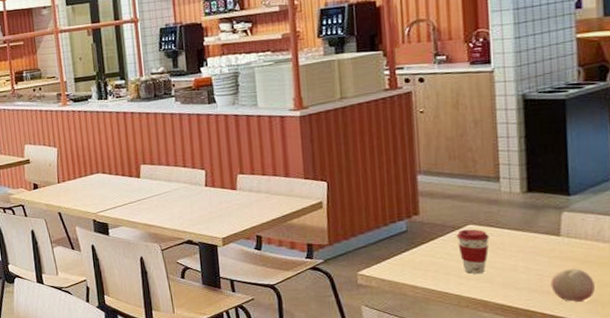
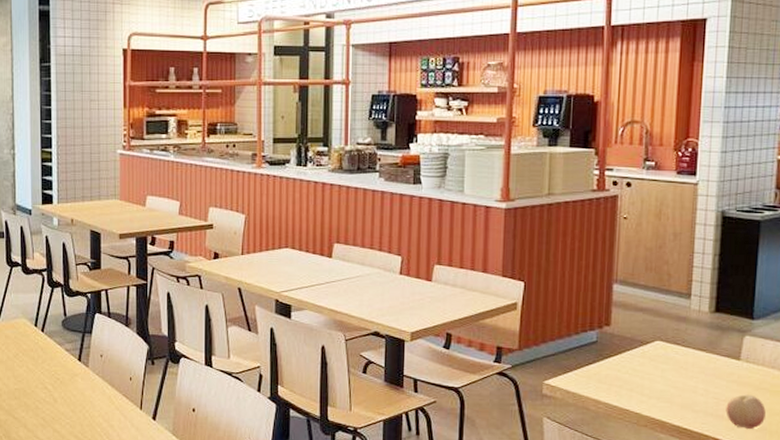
coffee cup: present [456,229,489,274] -> none [643,345,674,392]

